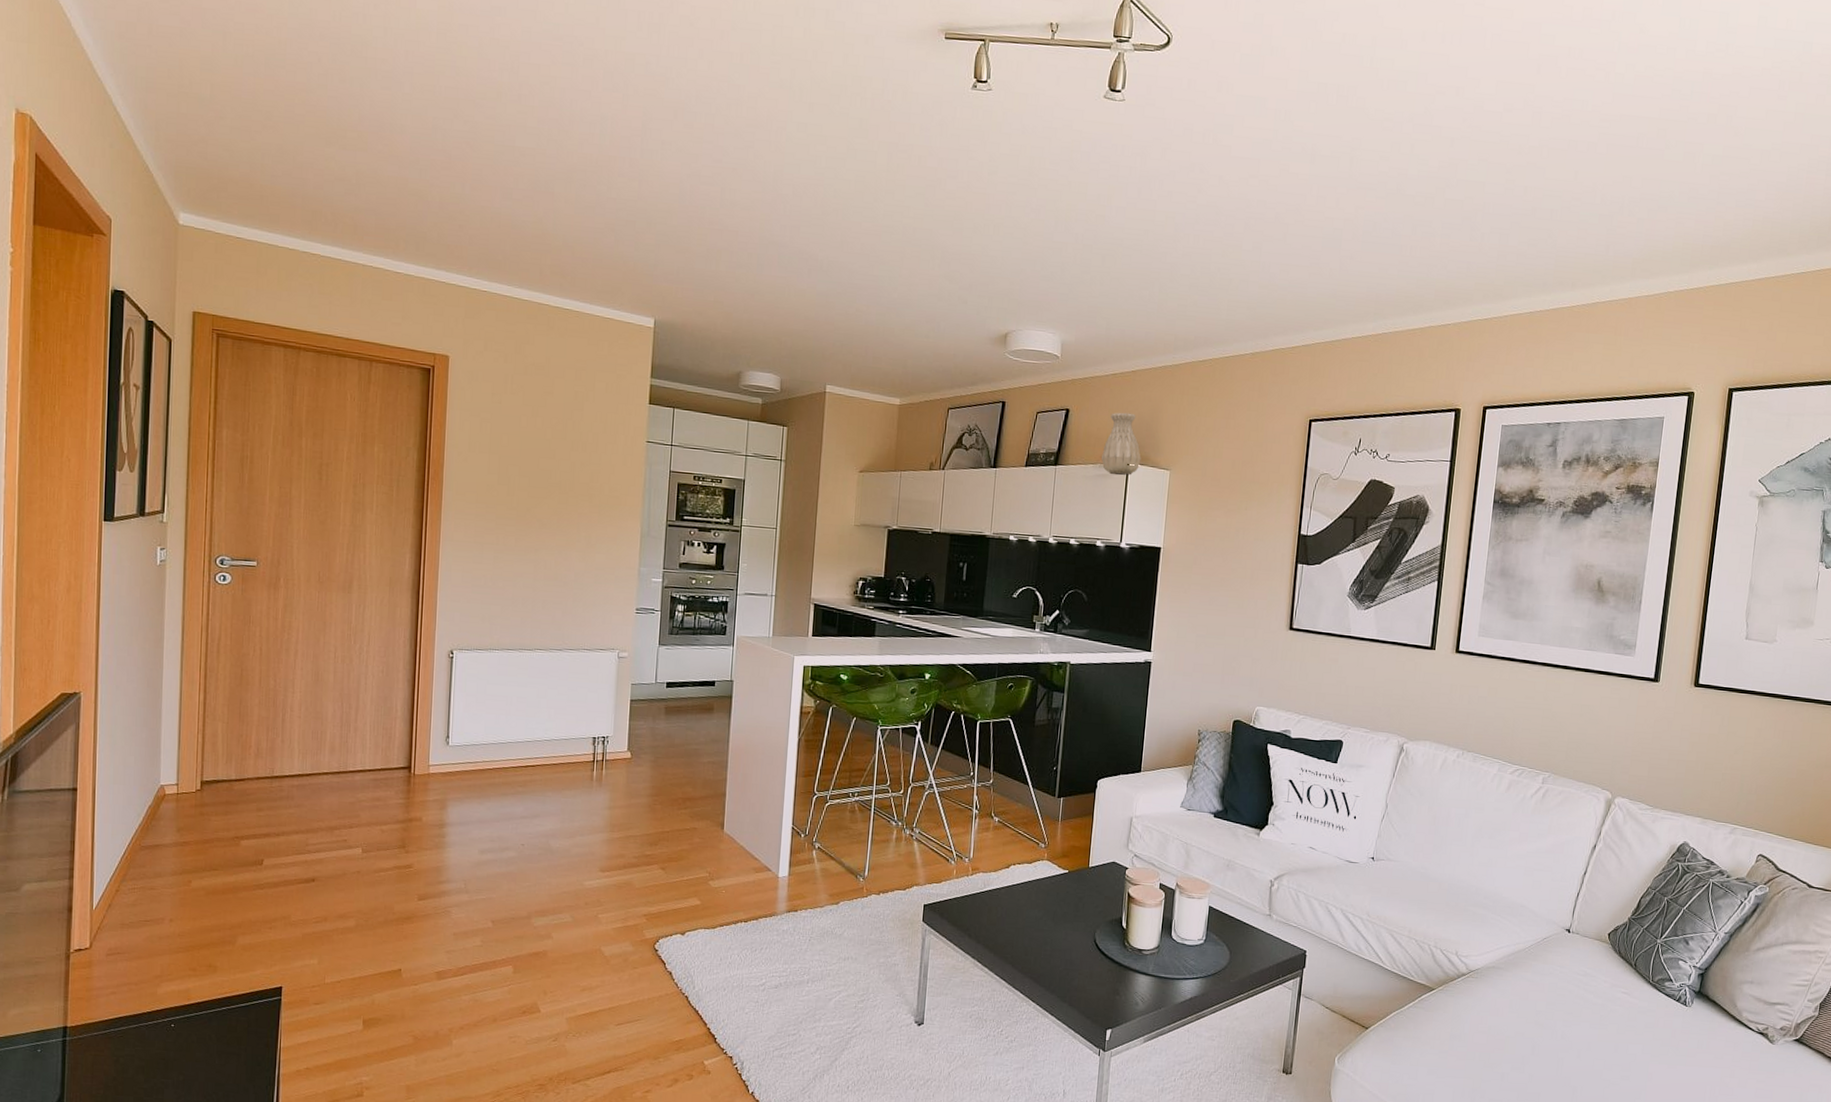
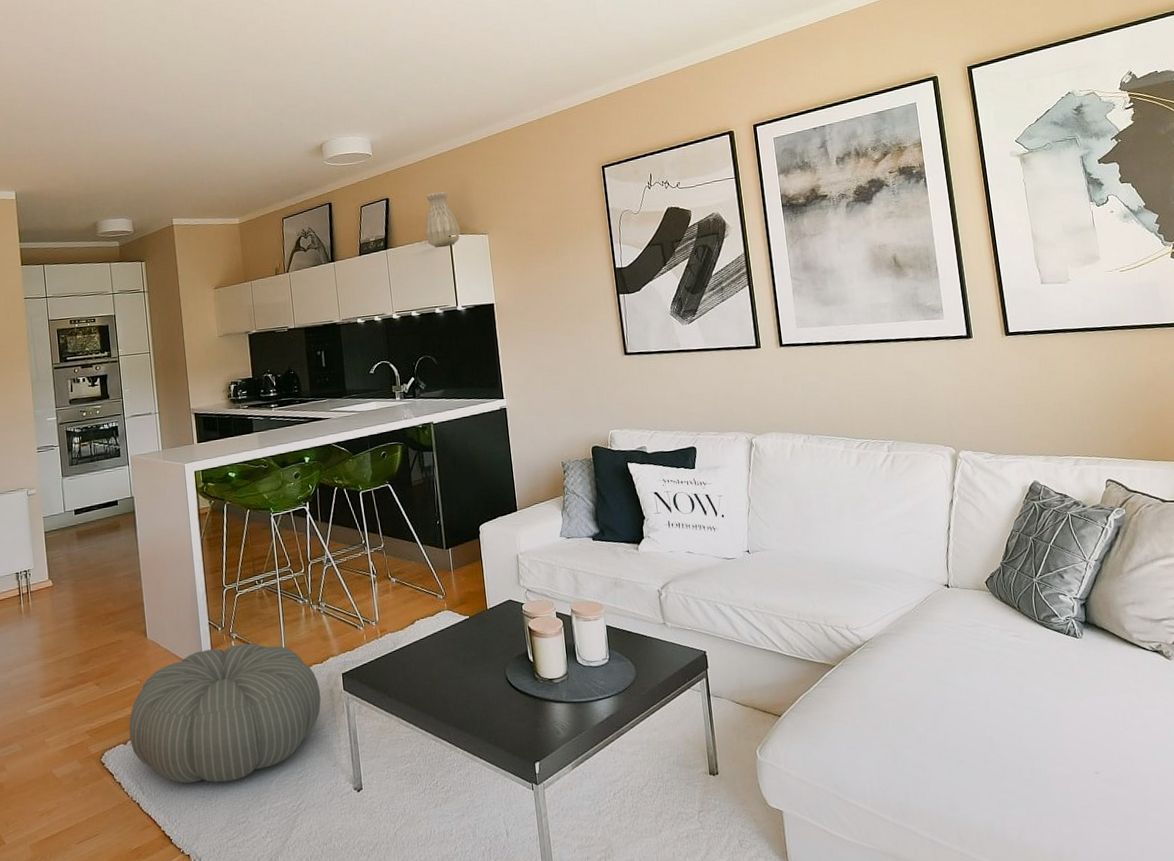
pouf: none [688,854,898,992] -> present [129,643,321,783]

